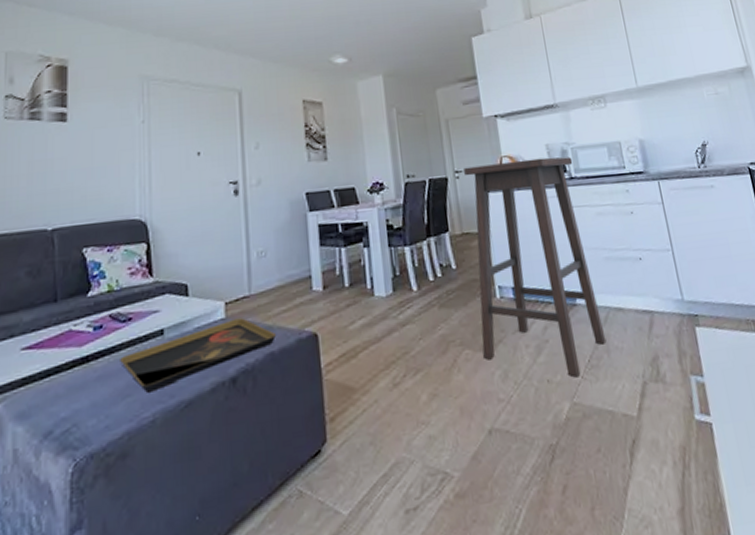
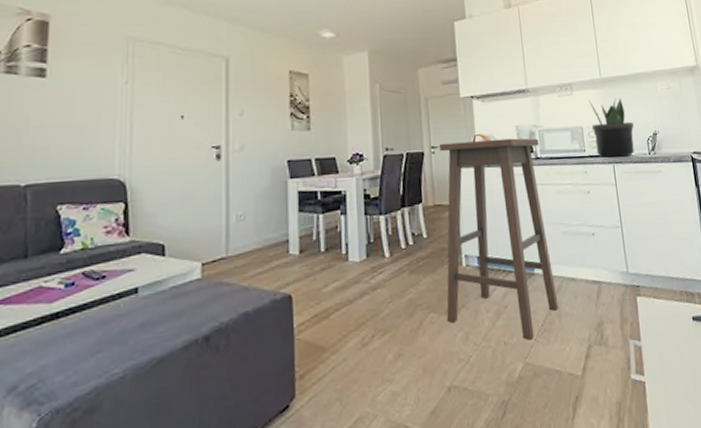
decorative tray: present [120,317,276,393] -> none [91,278,251,349]
planter: none [625,107,682,174] -> present [588,97,635,158]

